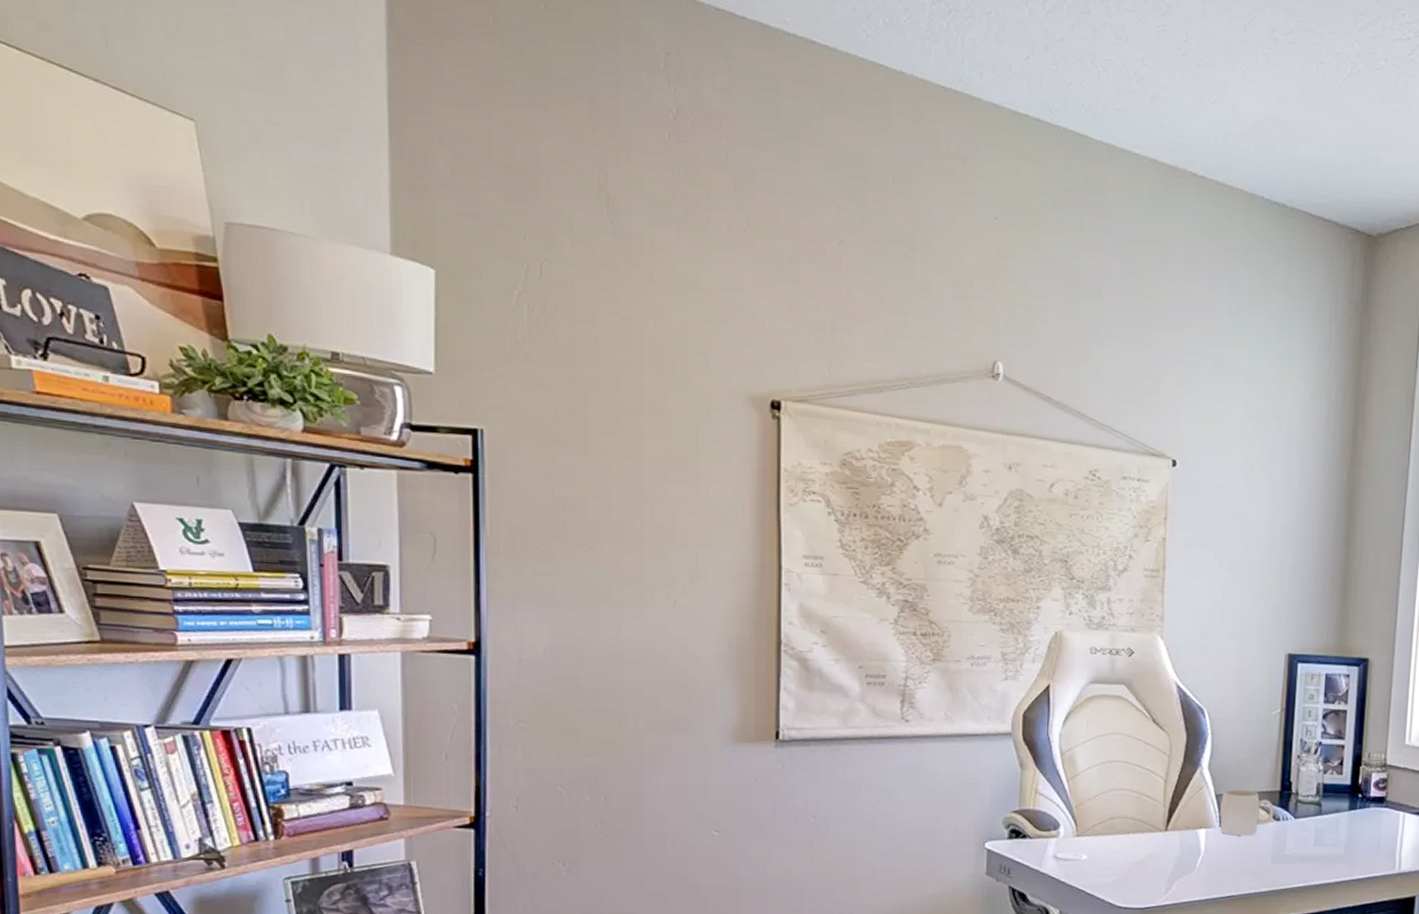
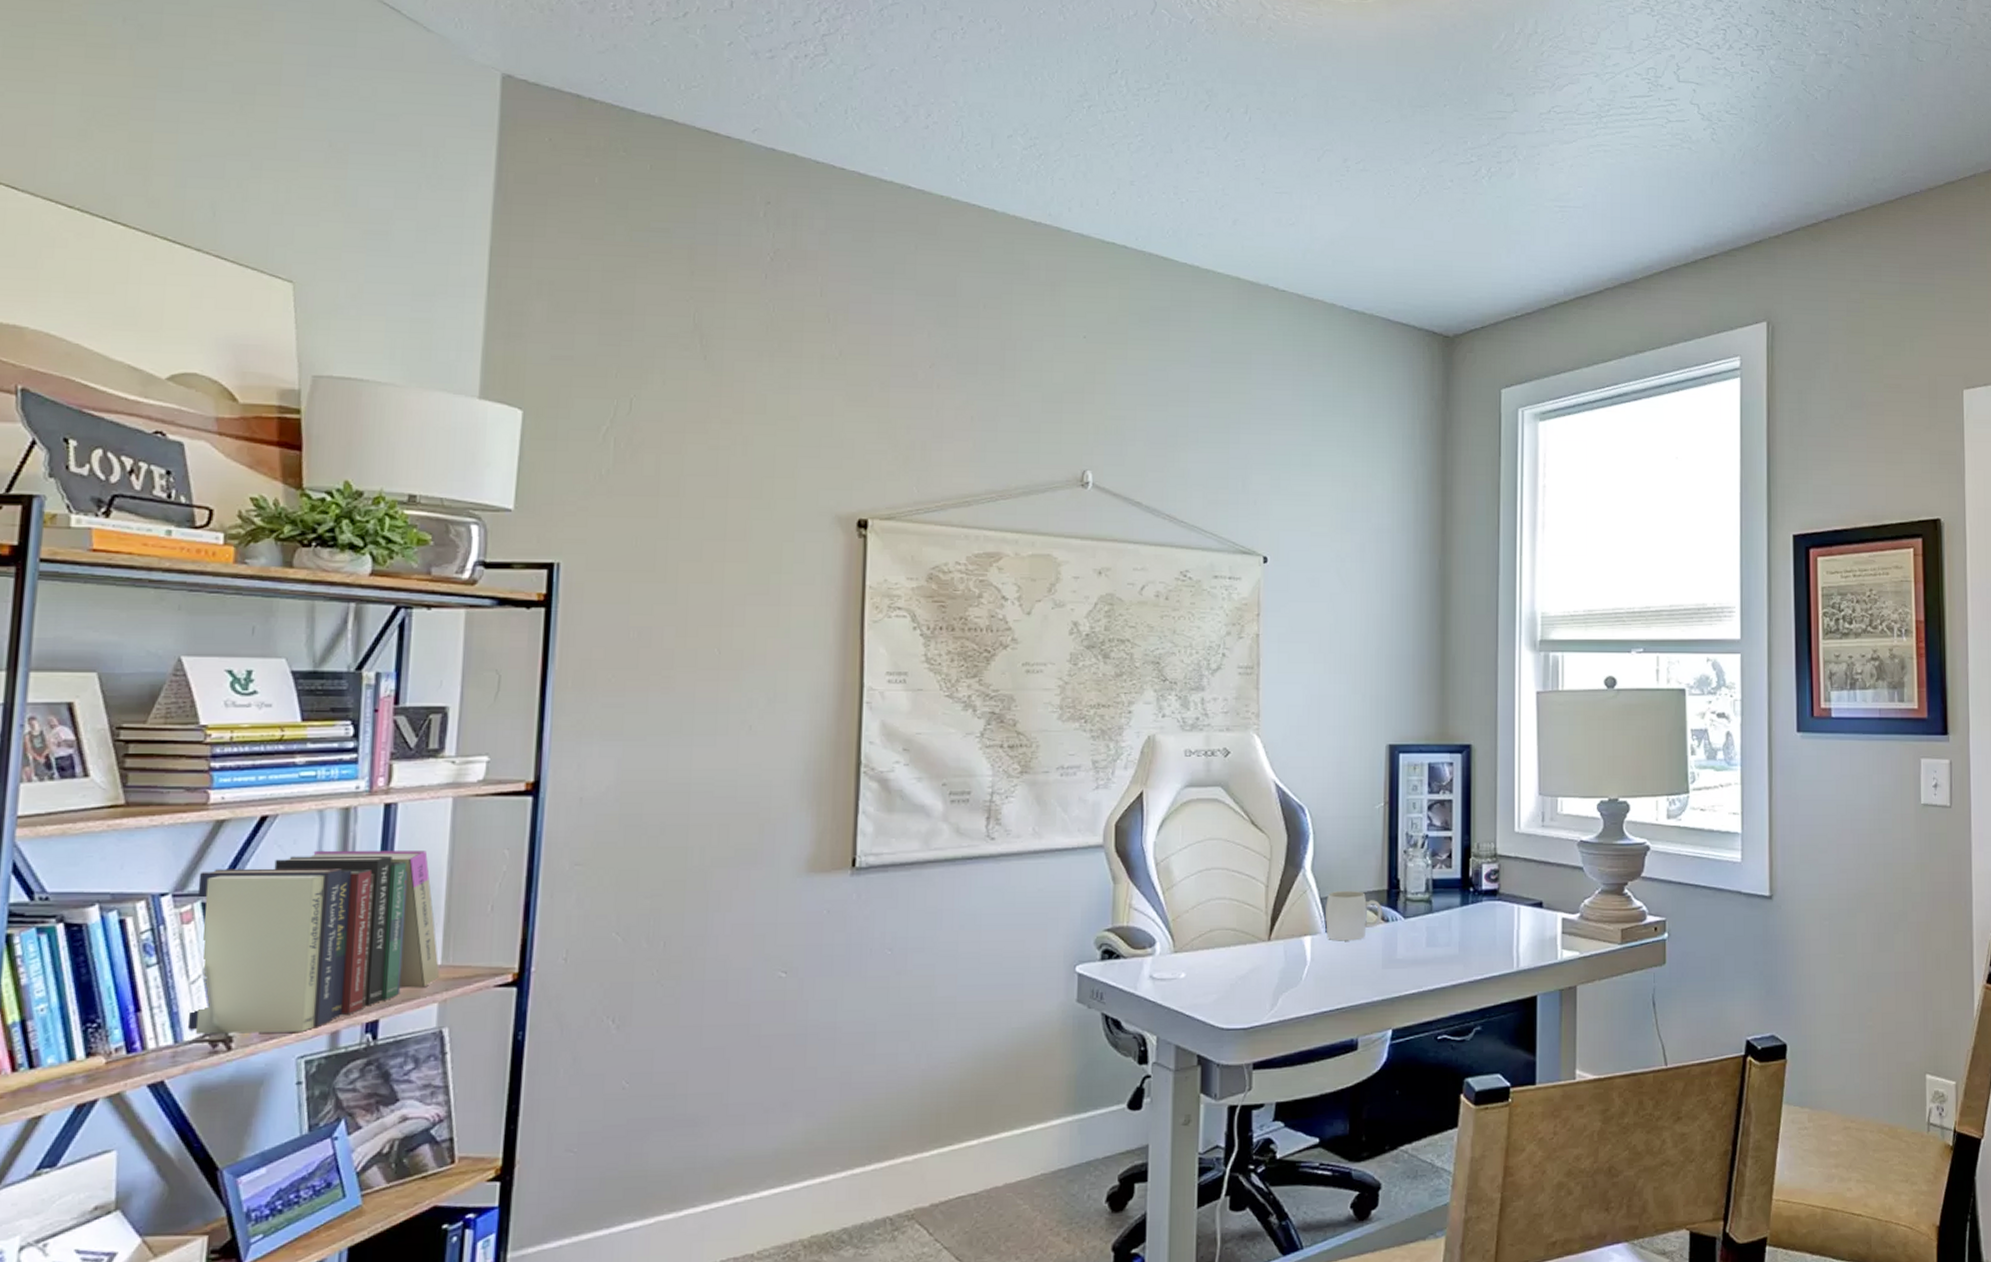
books: none [176,694,404,856] -> present [187,850,440,1035]

